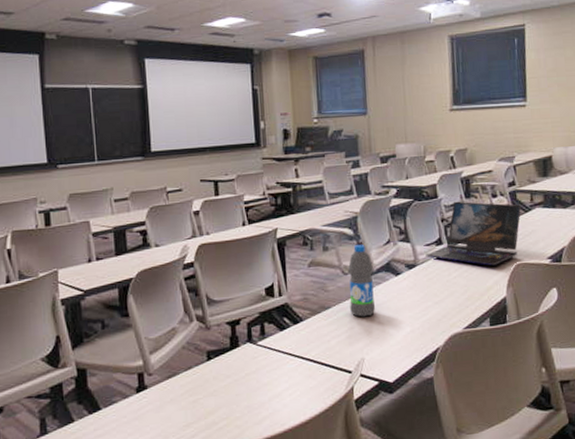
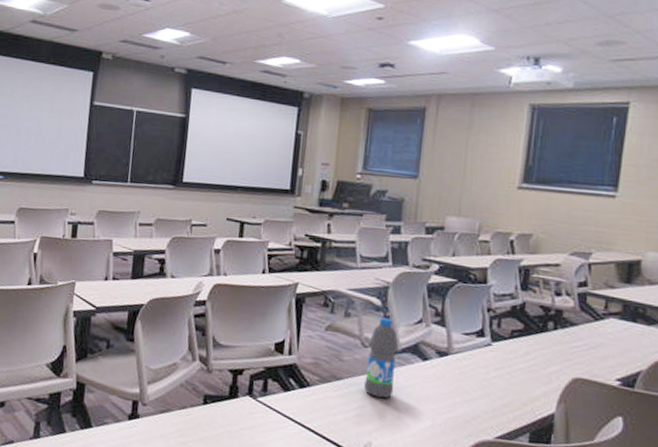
laptop: present [425,201,522,266] -> none [462,291,592,374]

